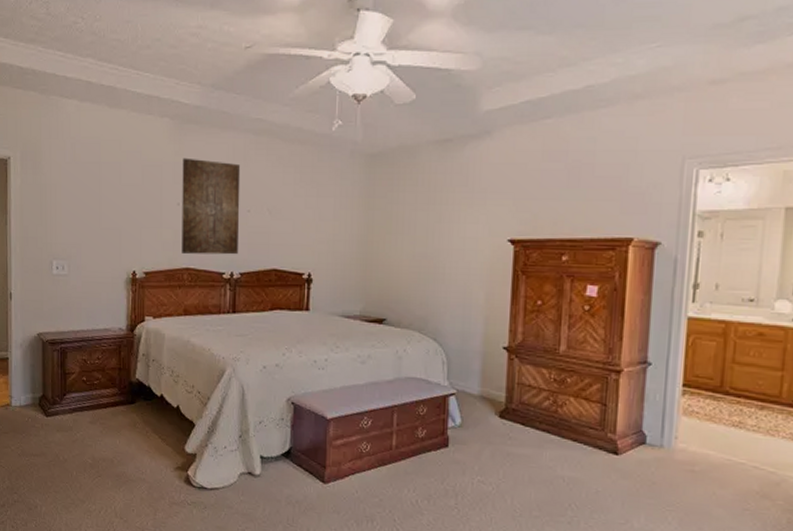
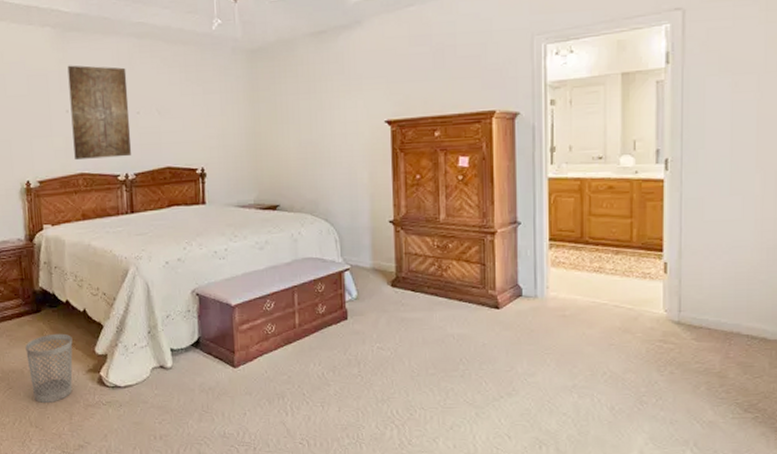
wastebasket: none [117,426,164,496] -> present [25,333,73,403]

